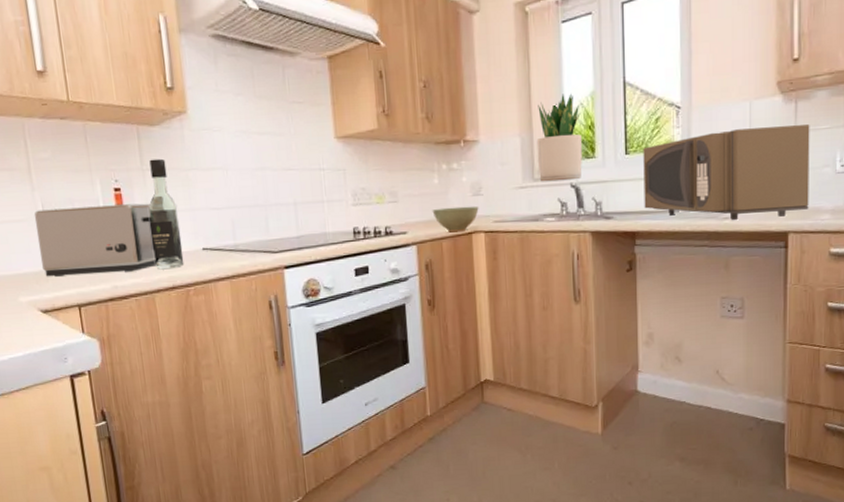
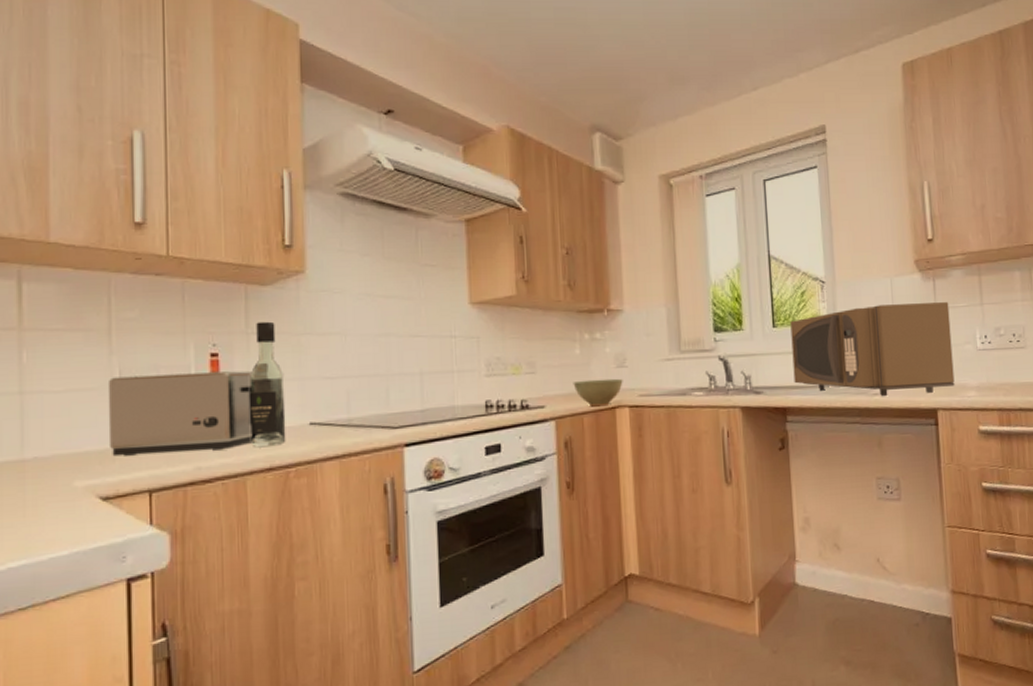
planter: present [536,93,582,182] -> none [683,265,730,354]

